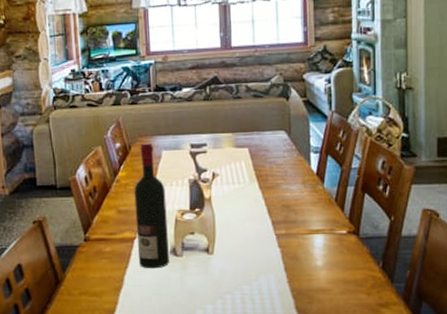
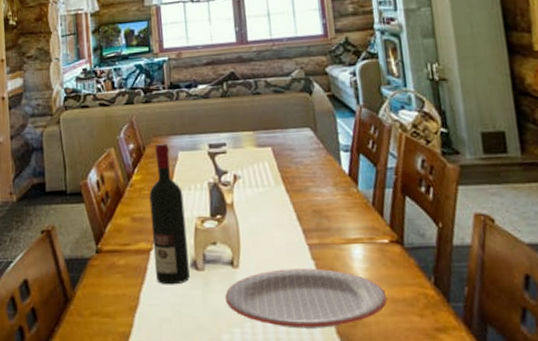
plate: none [200,255,341,305] -> present [225,268,388,329]

